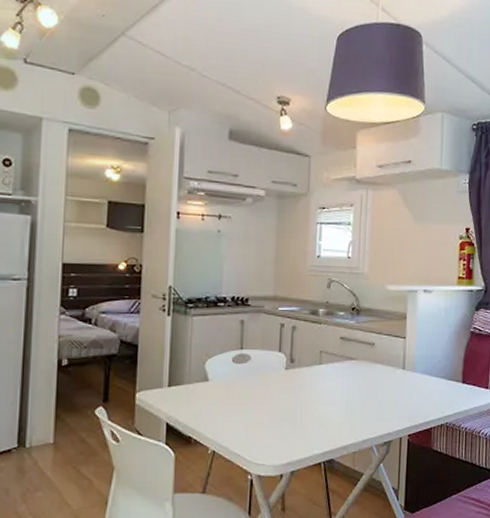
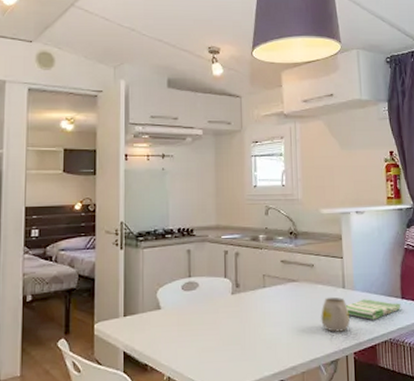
mug: none [377,377,407,413] -> present [321,297,350,332]
dish towel: none [405,381,461,403] -> present [346,299,401,320]

